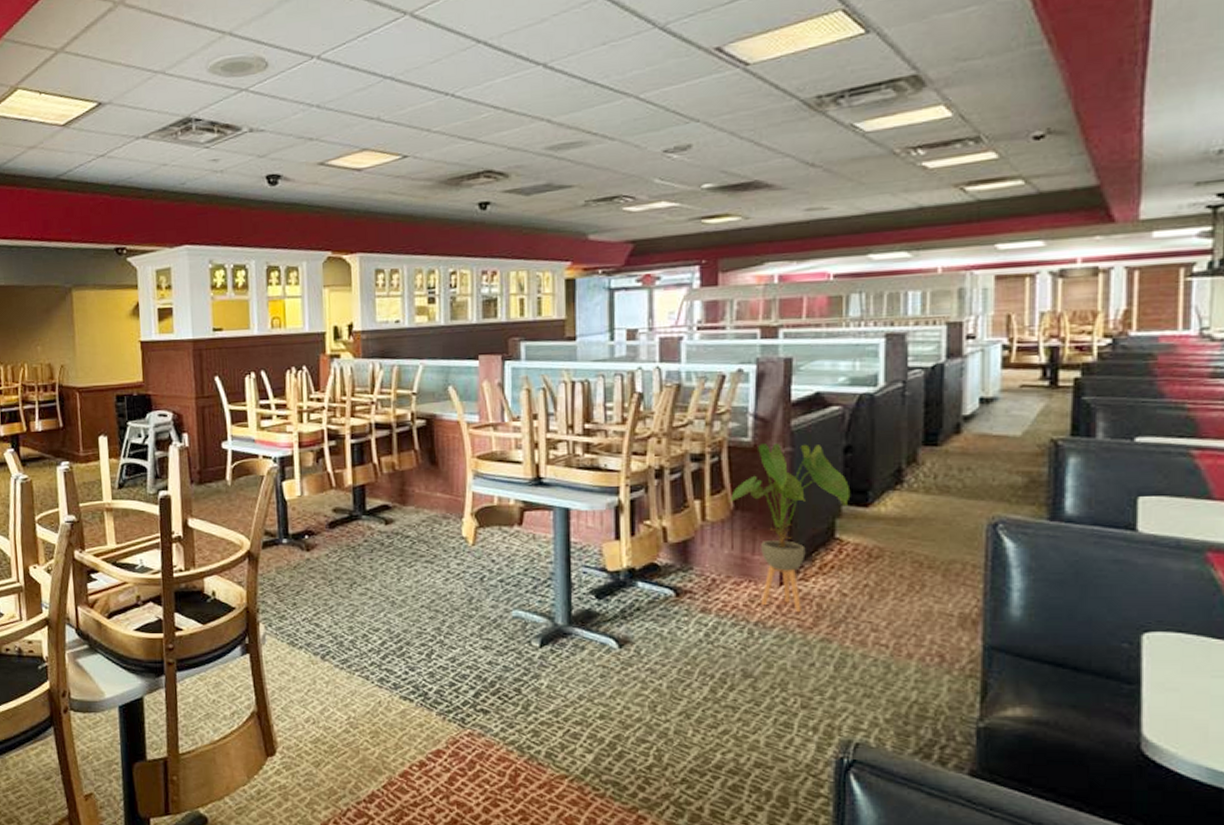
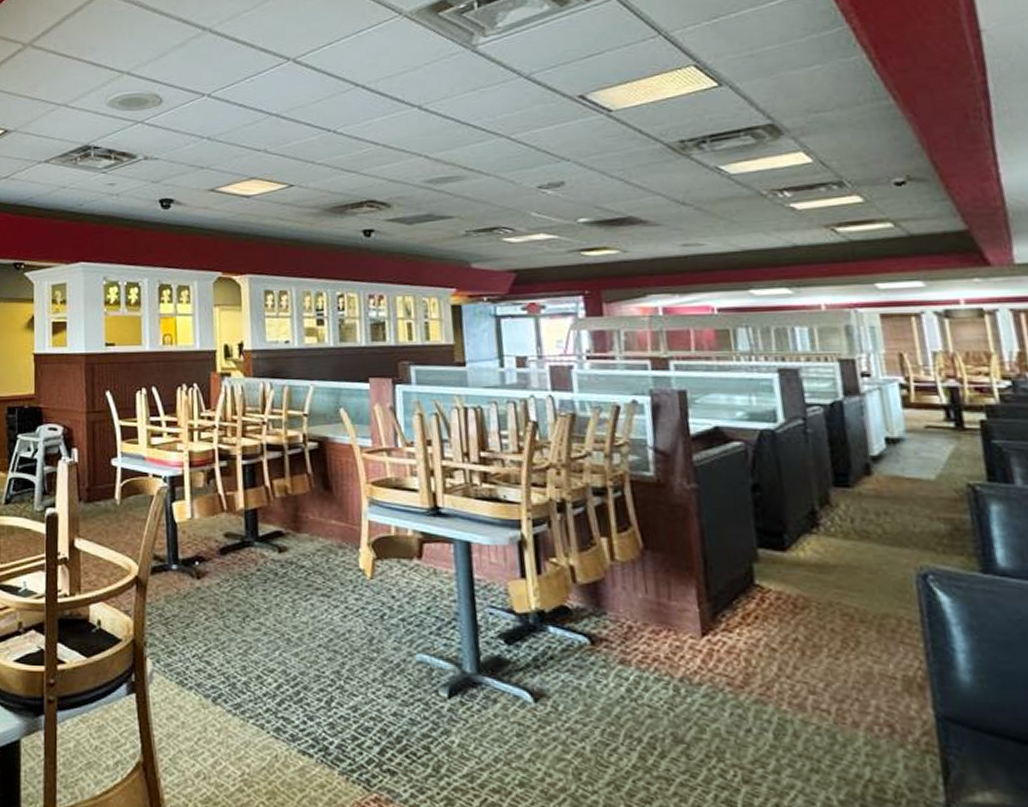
house plant: present [728,443,851,613] -> none [636,479,766,669]

